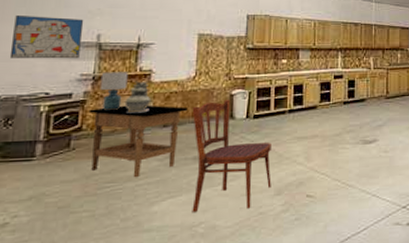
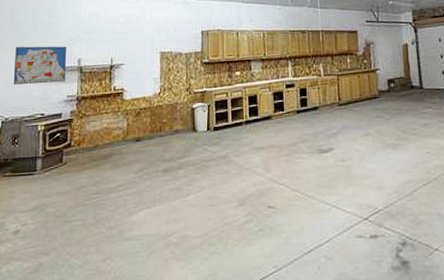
side table: present [88,105,188,178] -> none [75,121,156,190]
lamp: present [100,72,128,111] -> none [83,91,105,129]
decorative urn: present [124,81,152,113] -> none [103,99,125,130]
dining chair: present [192,100,271,212] -> none [159,113,234,222]

